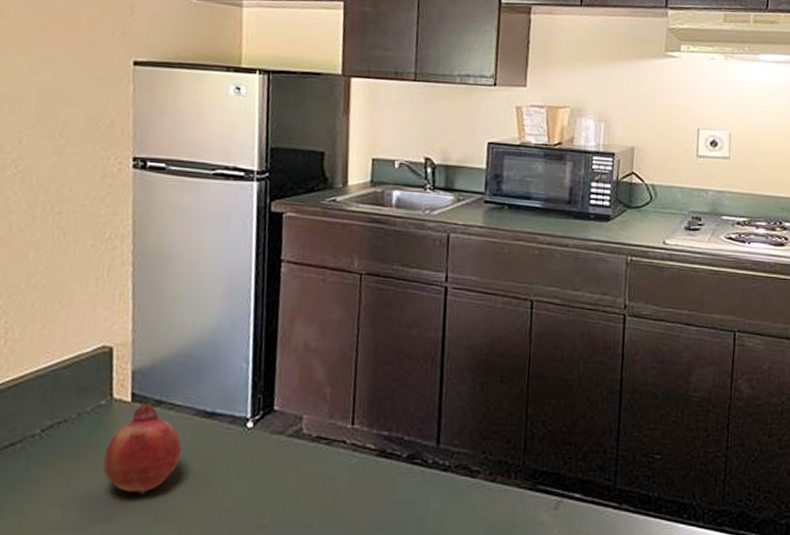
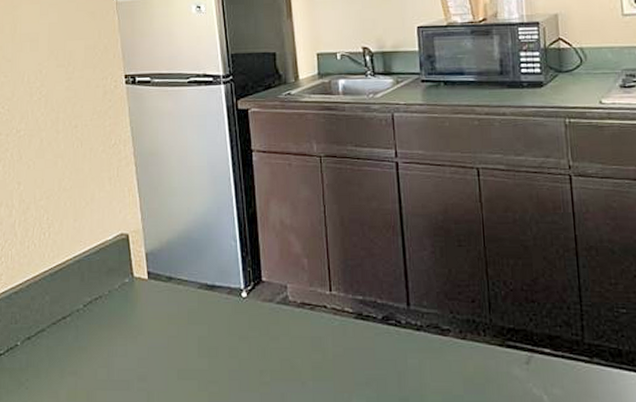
fruit: present [102,402,182,494] -> none [132,279,193,356]

